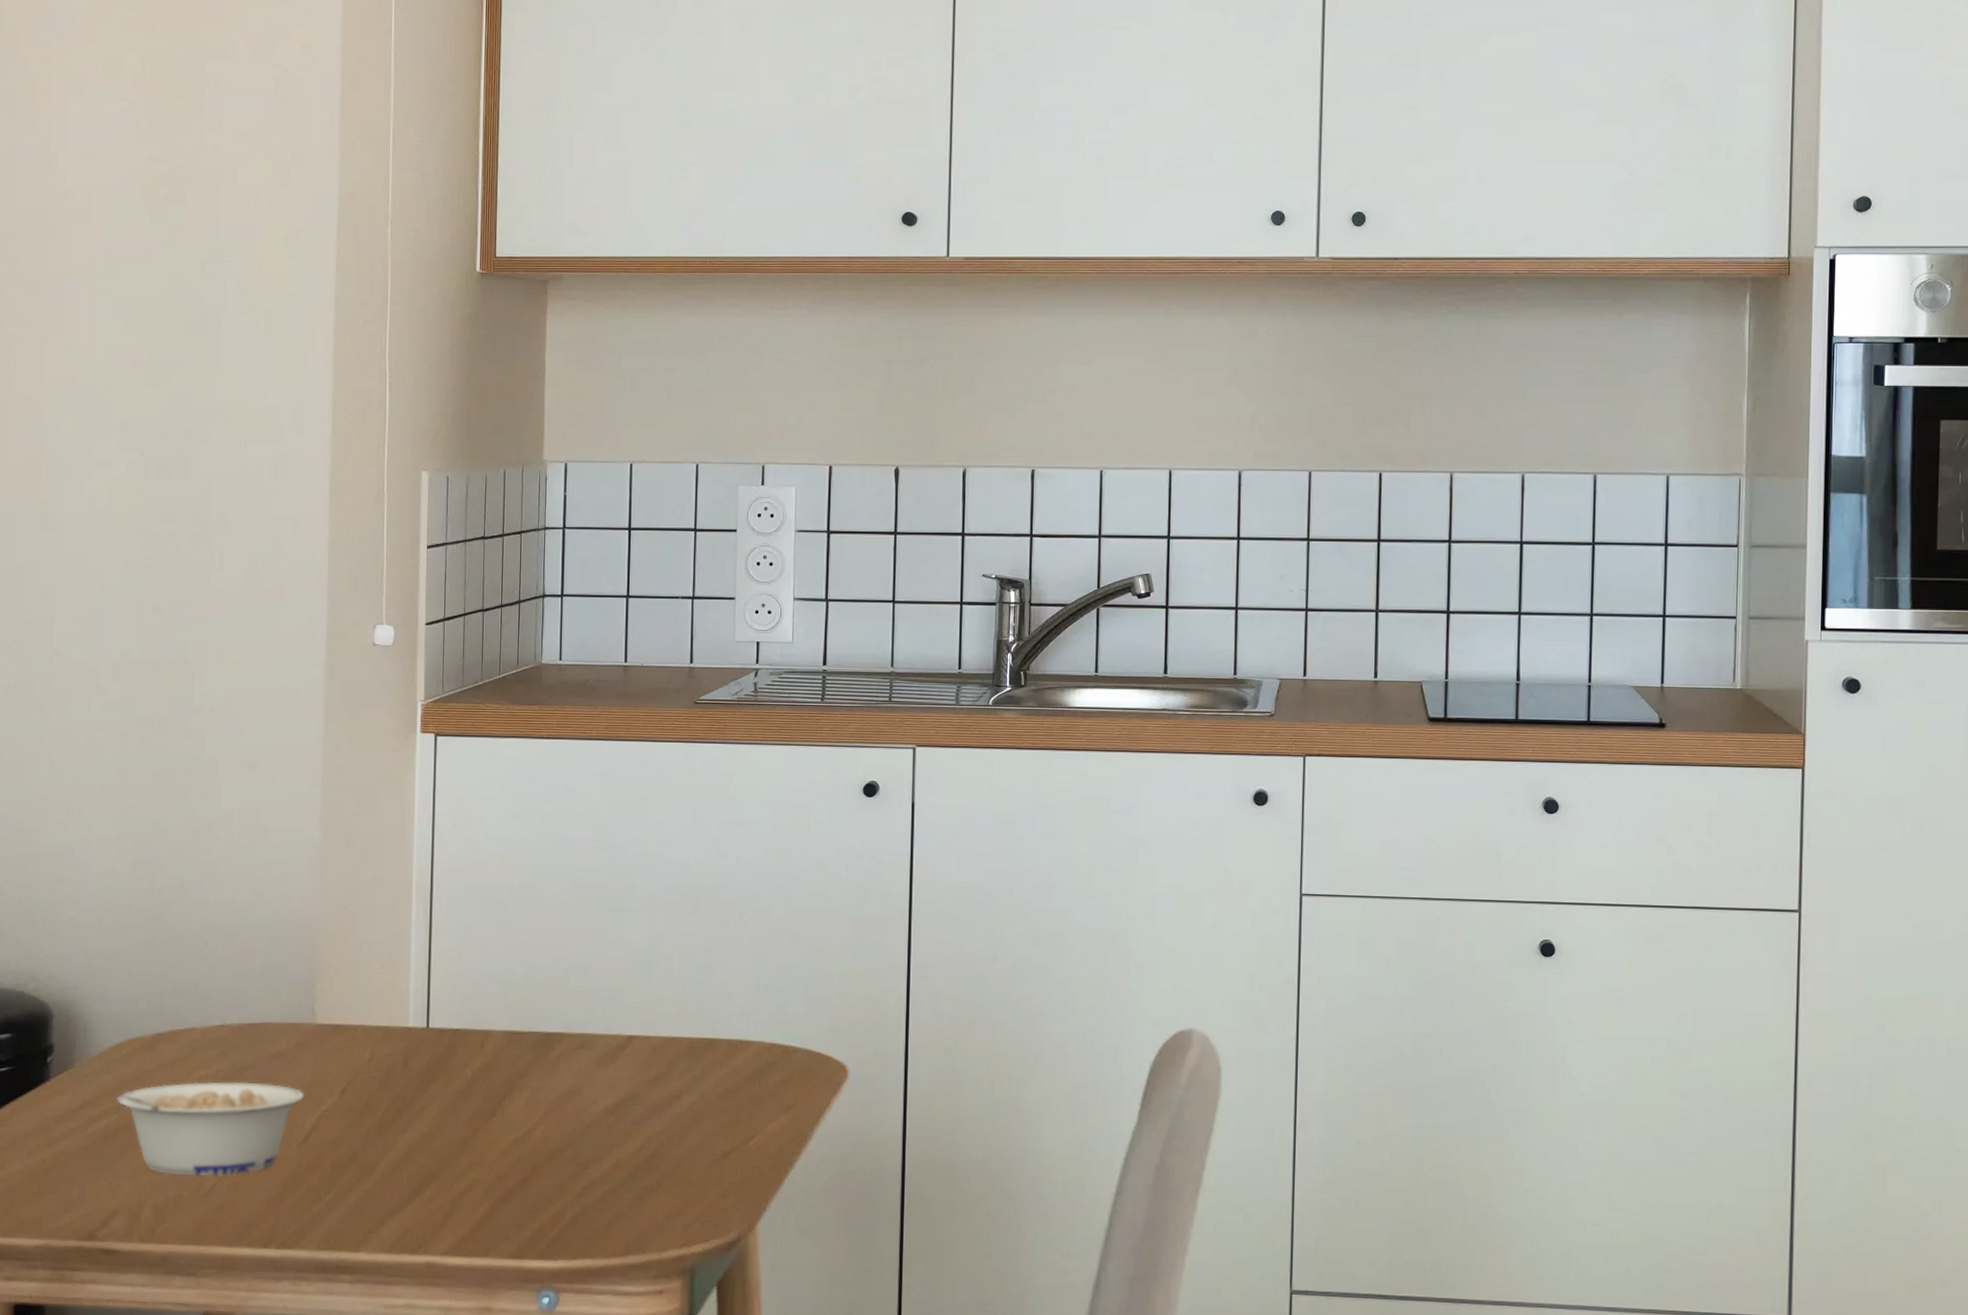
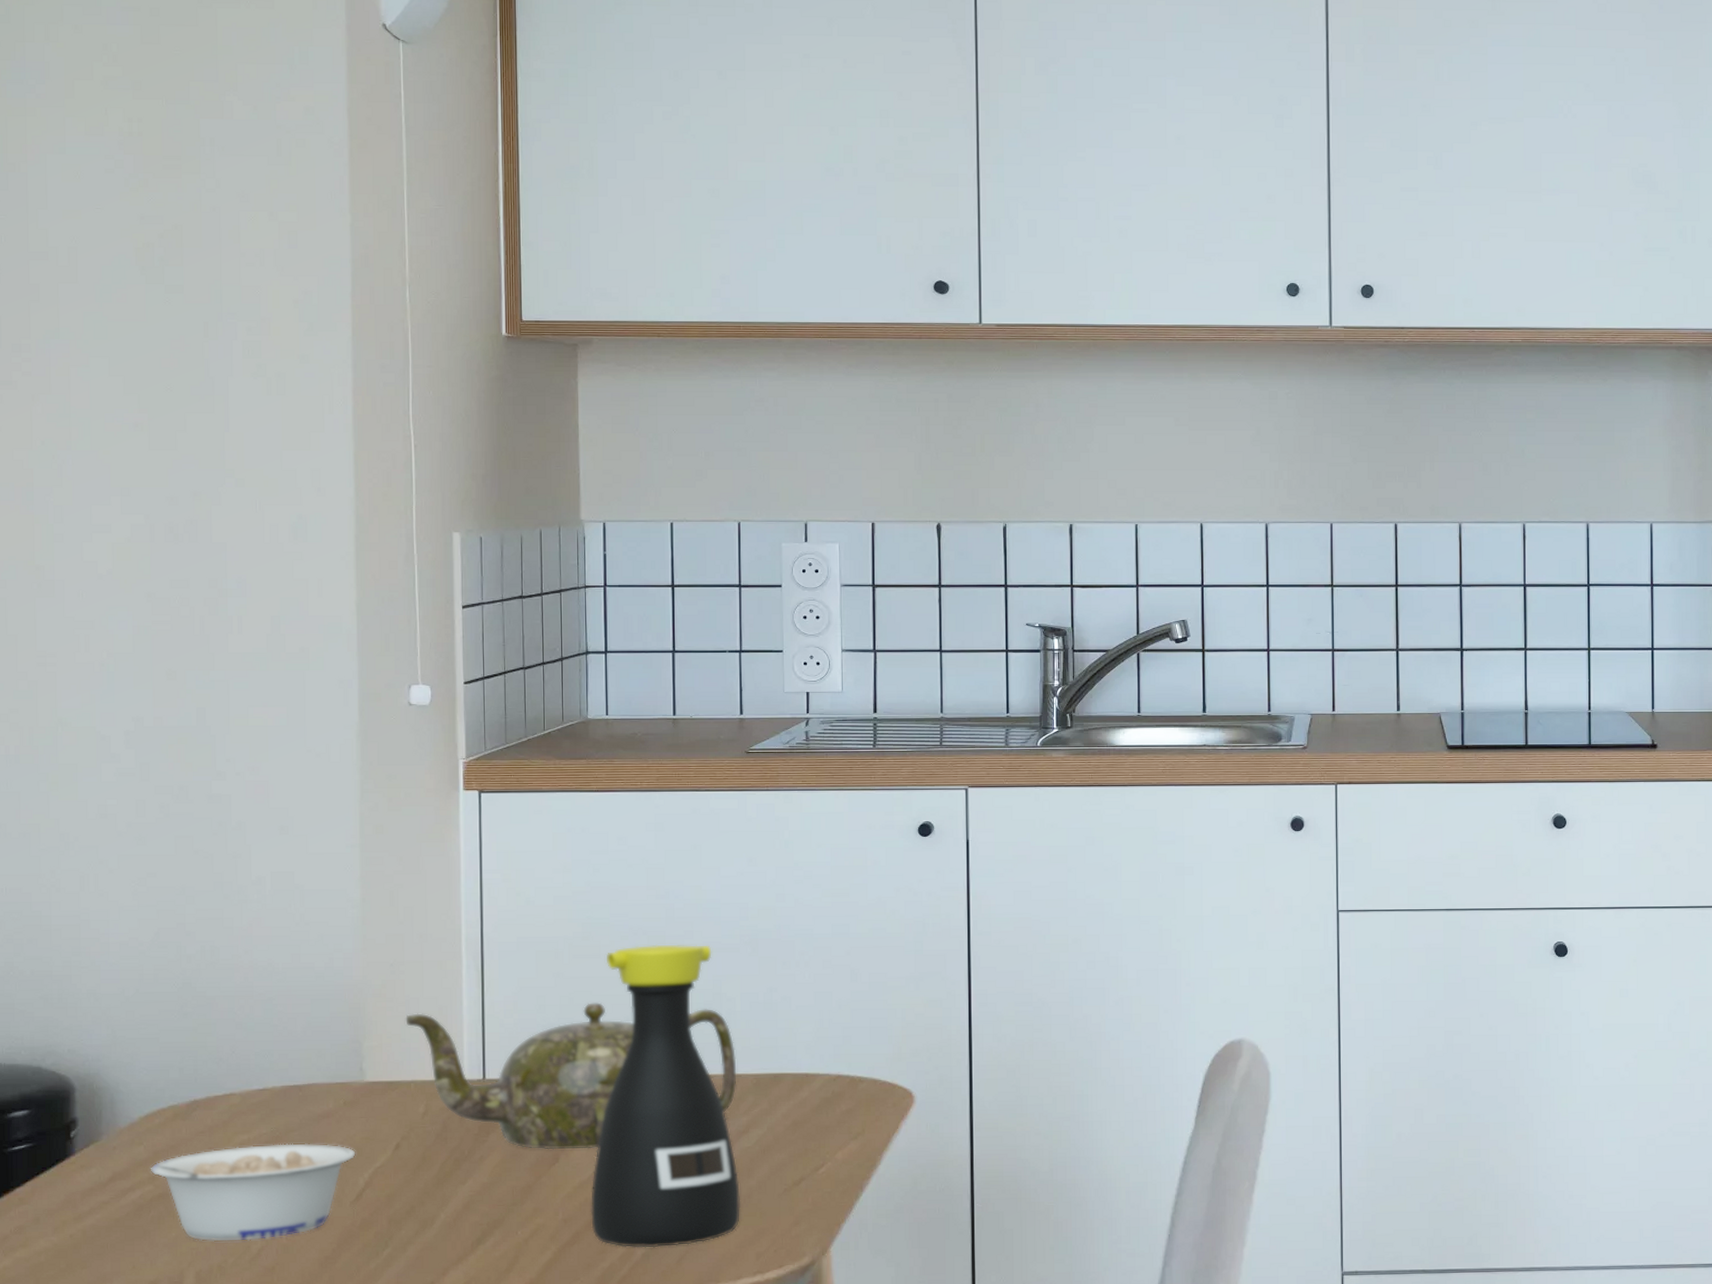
teapot: none [356,955,672,1106] -> present [405,1002,737,1150]
bottle: none [523,898,670,1212] -> present [591,944,740,1248]

